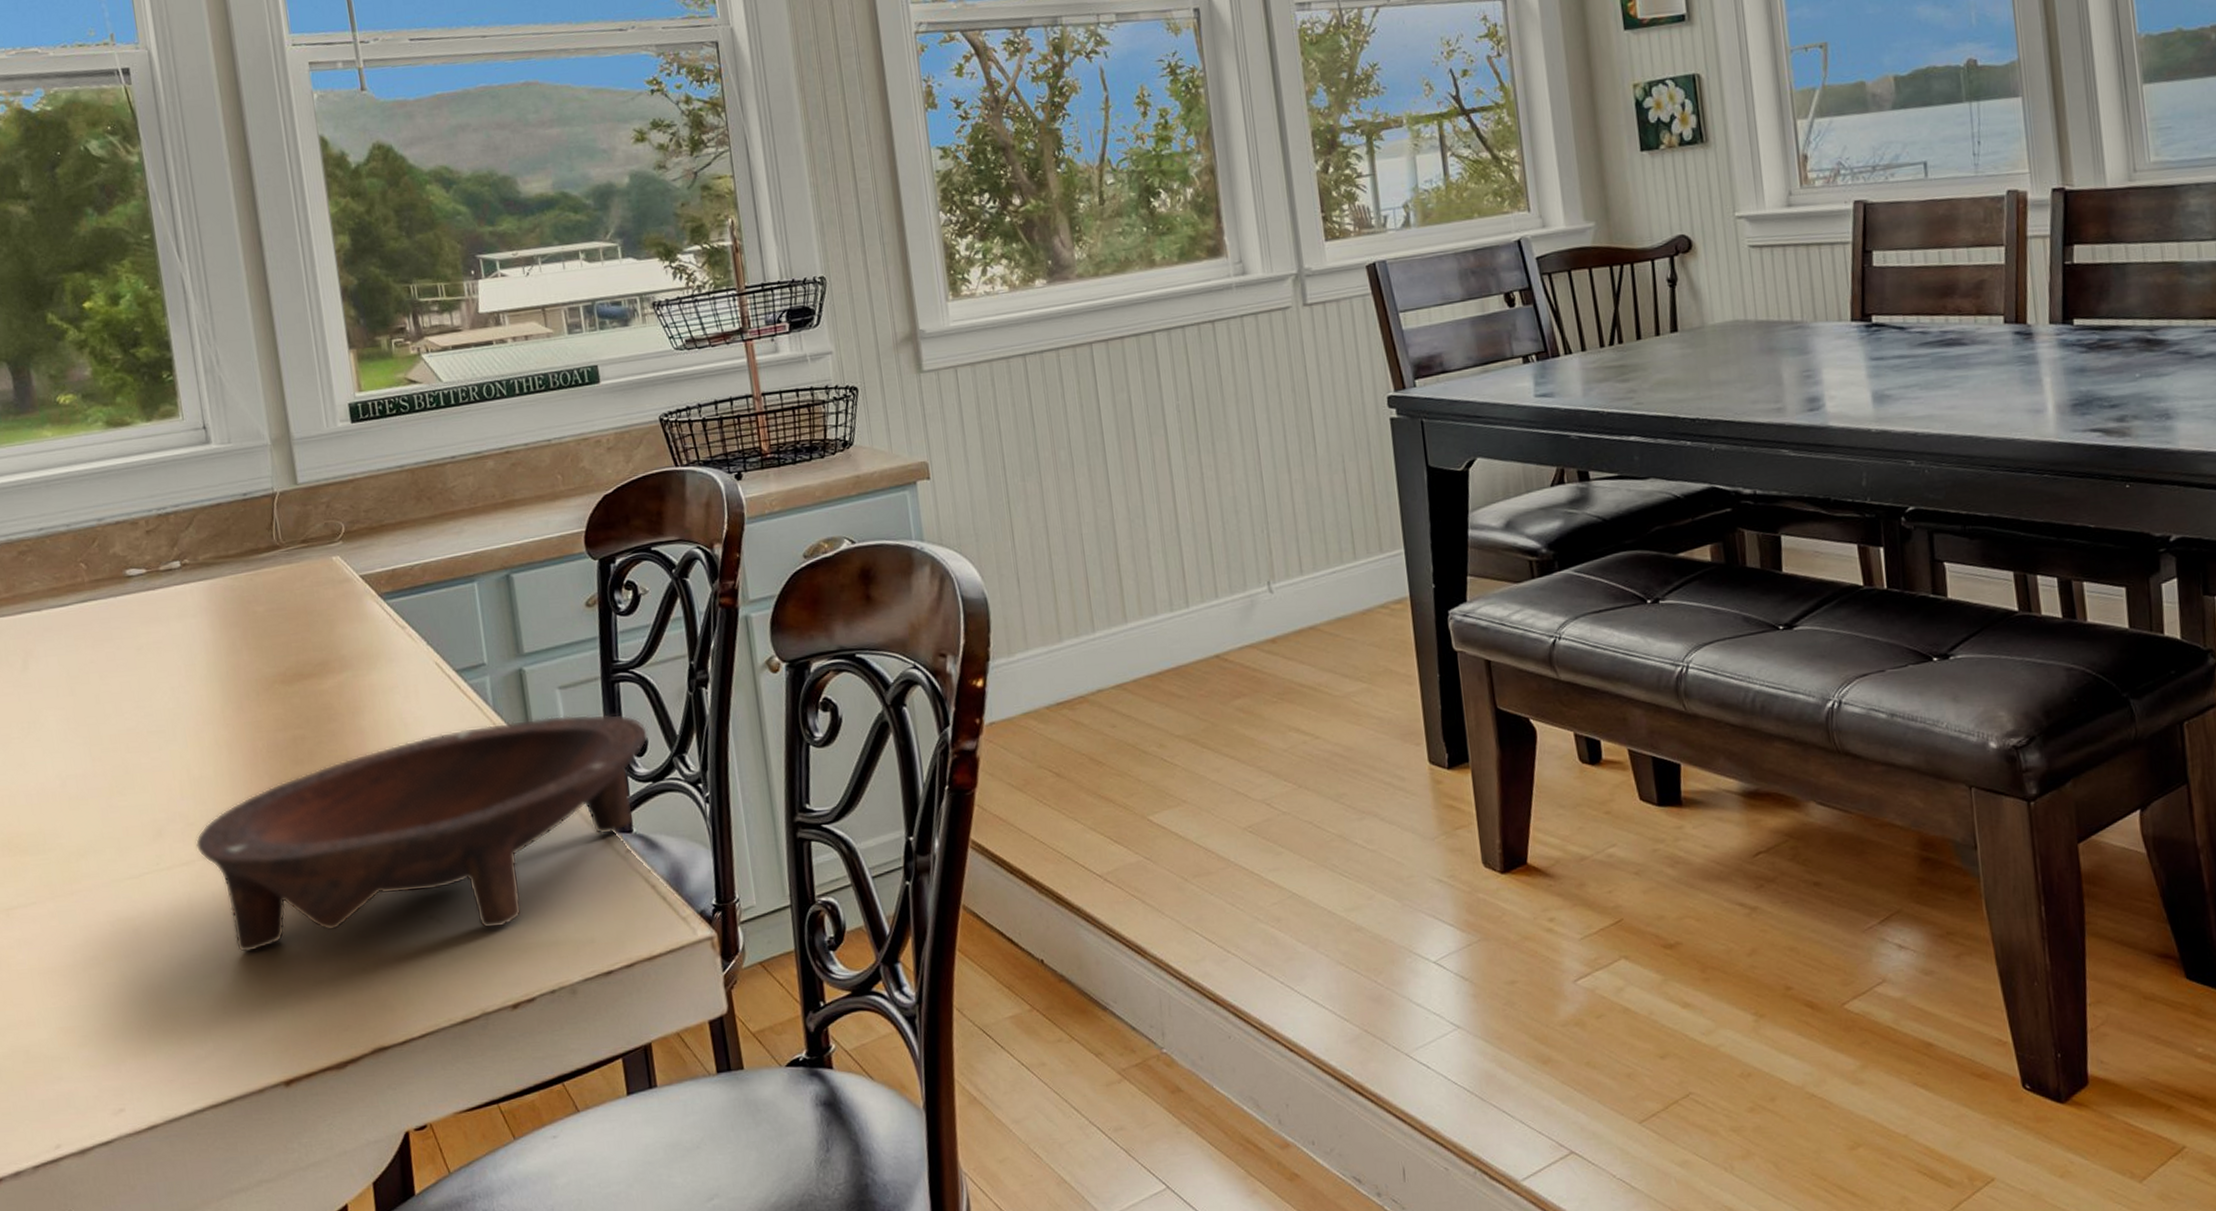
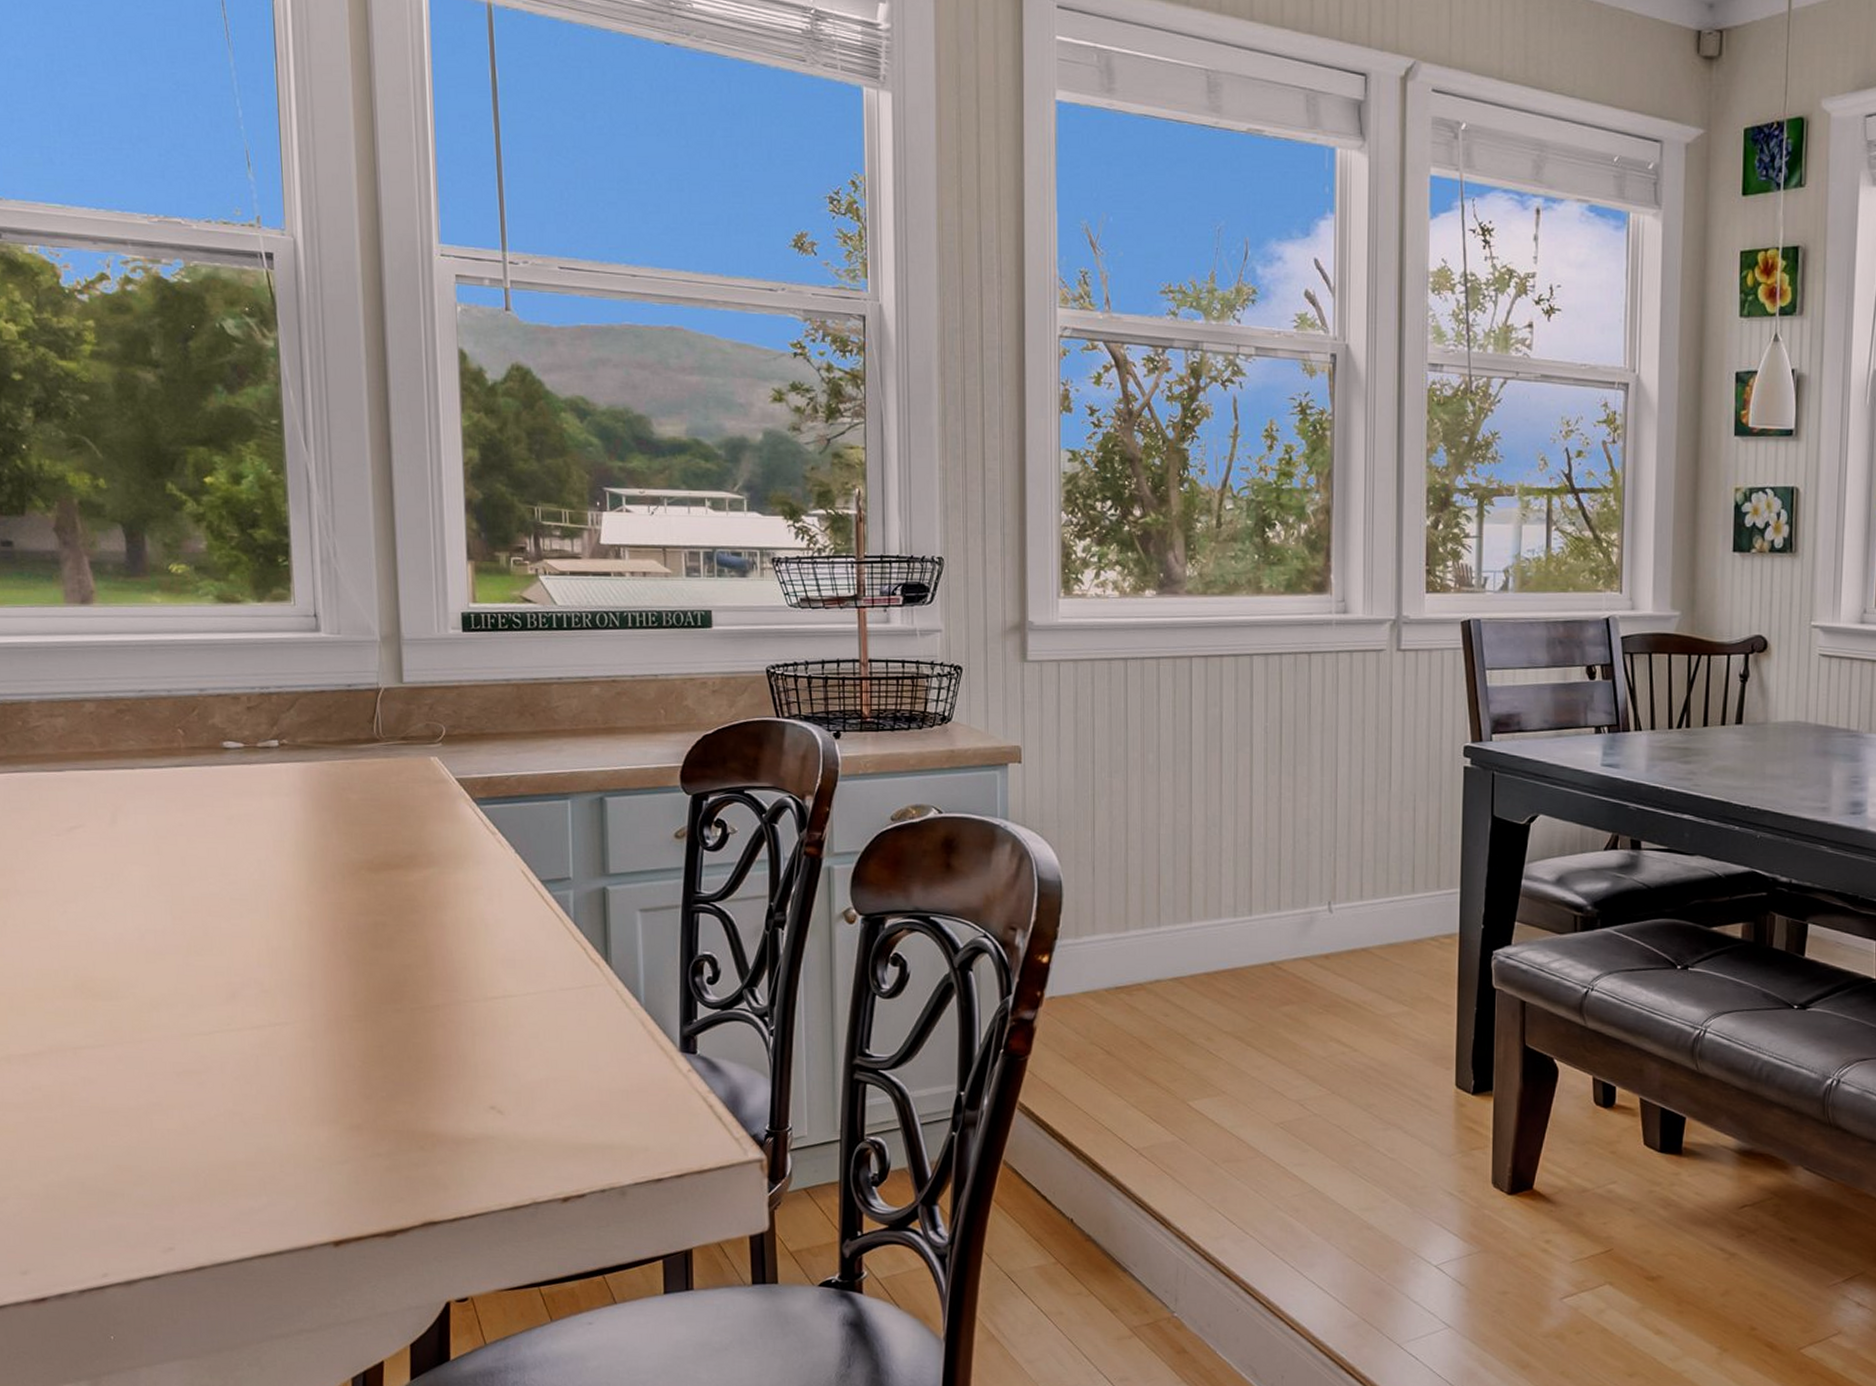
bowl: present [195,714,649,953] -> none [268,935,722,1126]

